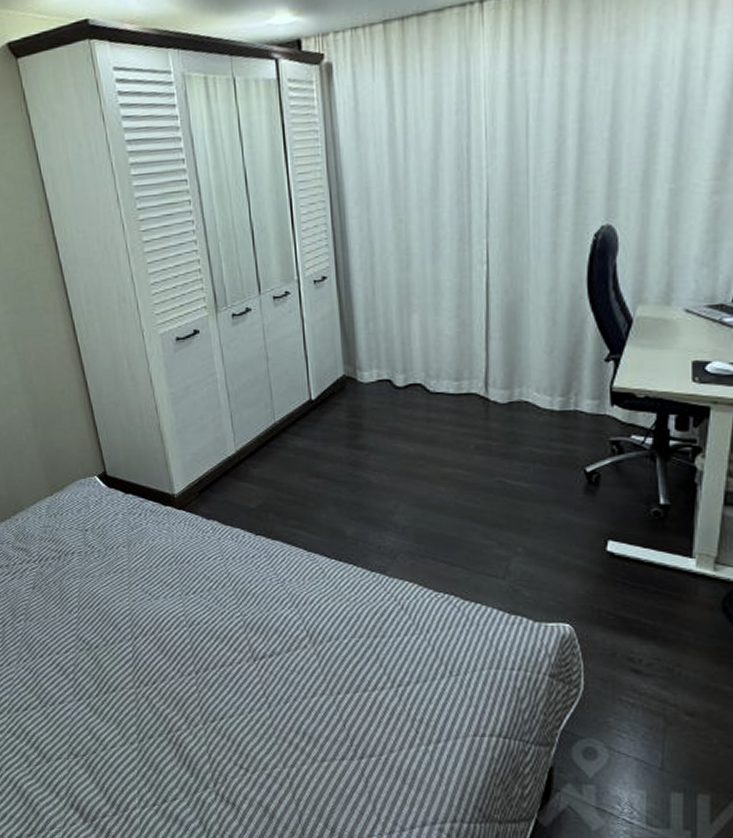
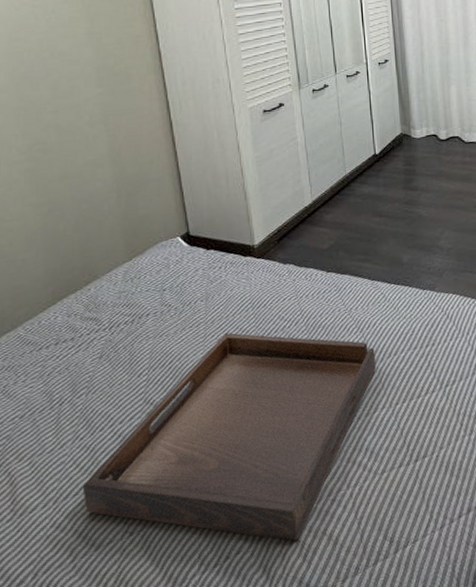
serving tray: none [30,585,314,804] -> present [82,333,376,541]

